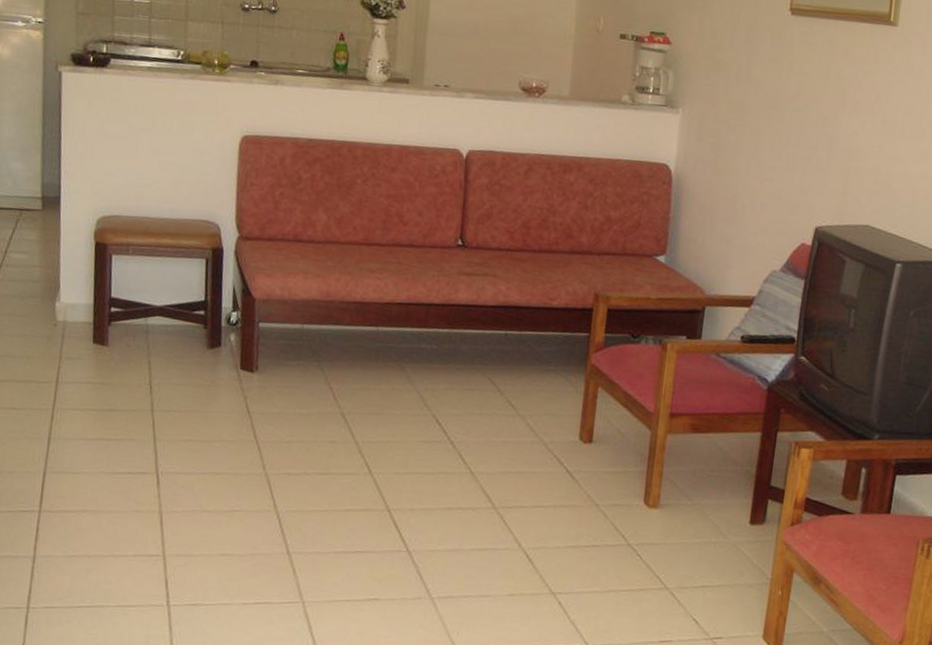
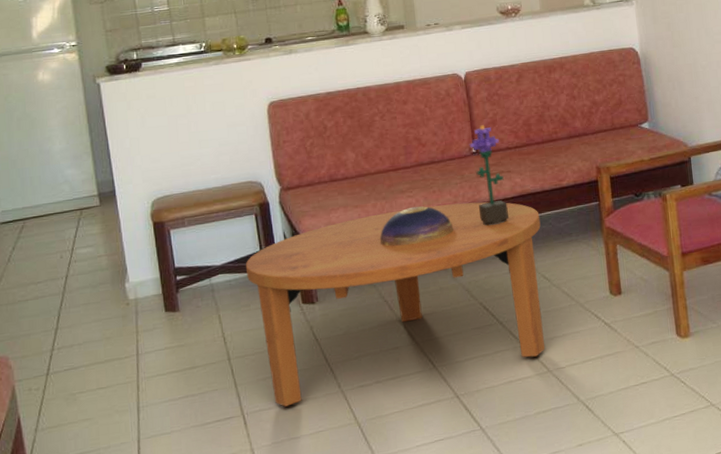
coffee table: none [185,289,519,488] -> present [245,202,545,407]
decorative bowl: none [336,290,421,334] -> present [380,206,454,247]
potted flower: none [452,215,491,333] -> present [469,125,509,226]

